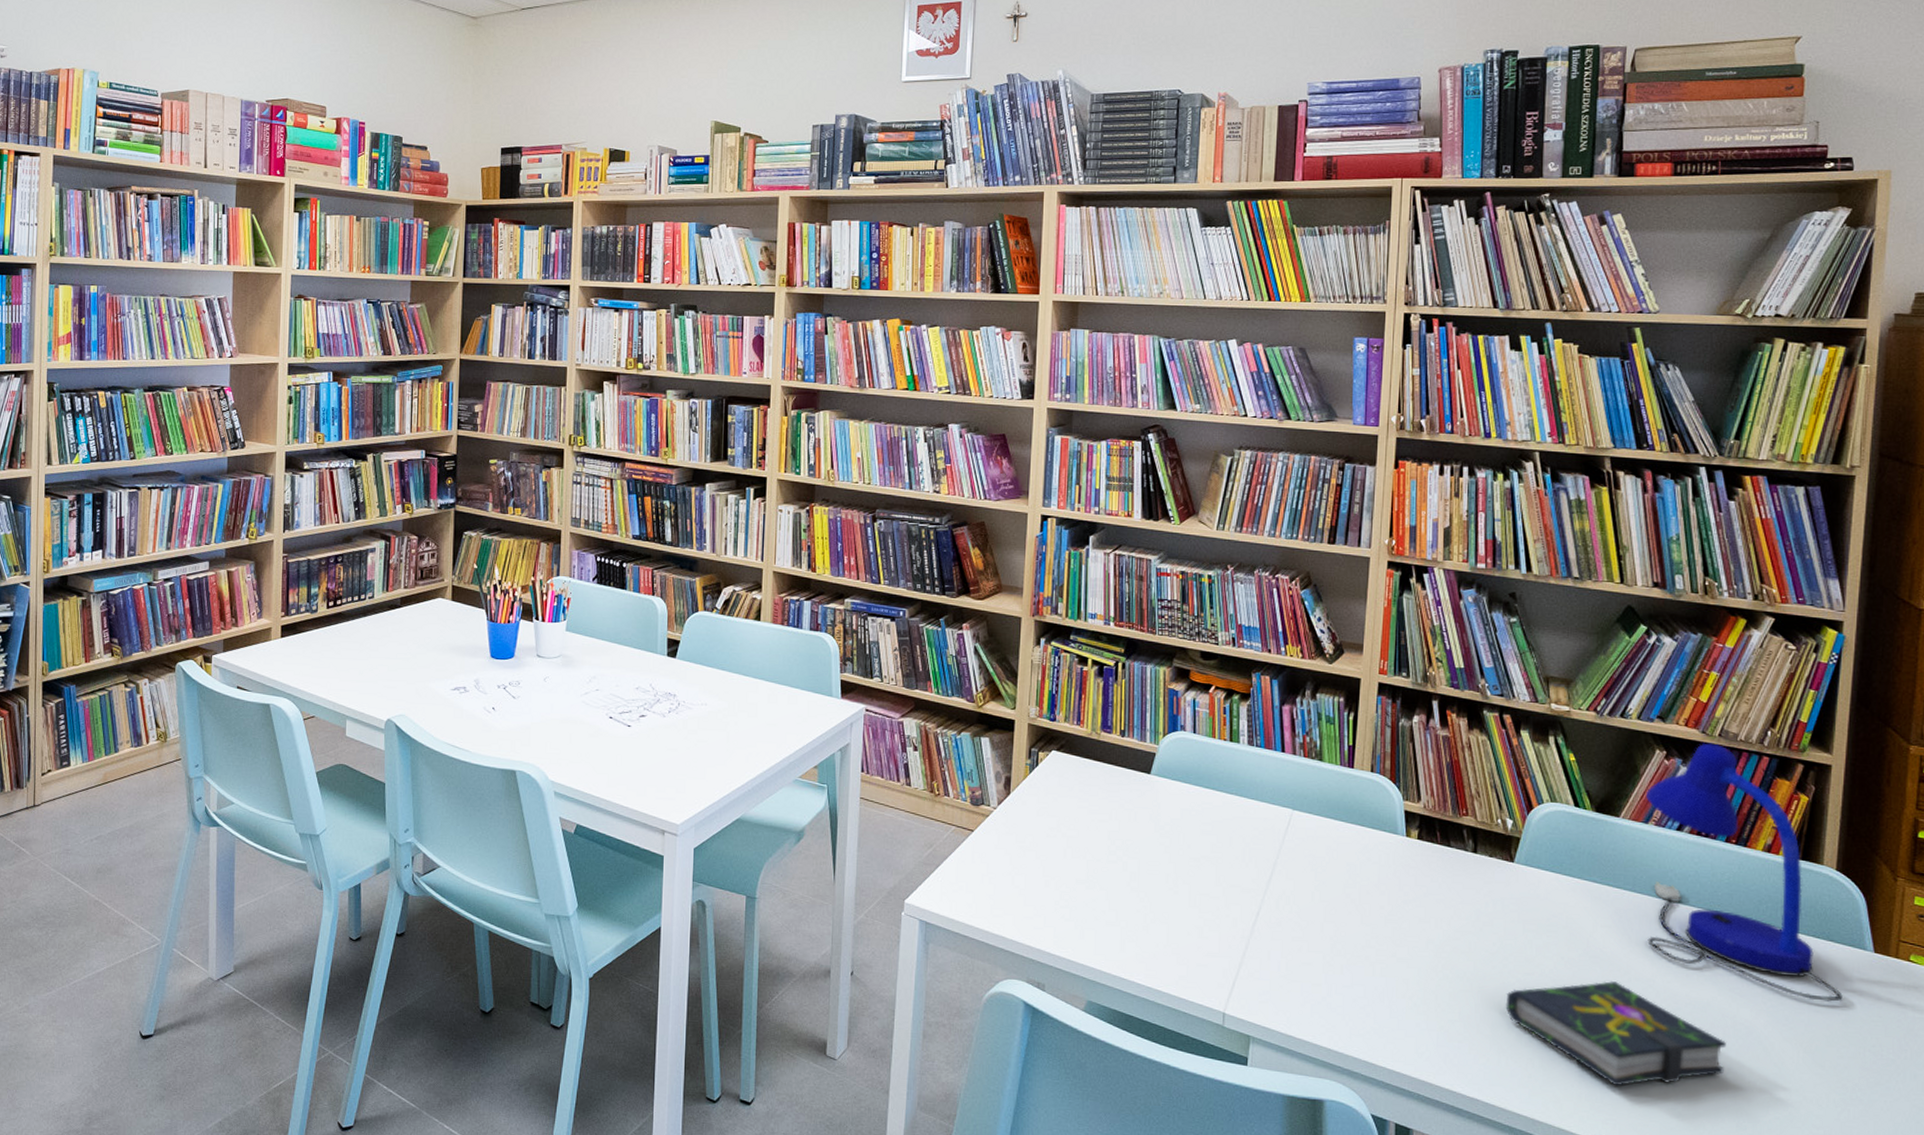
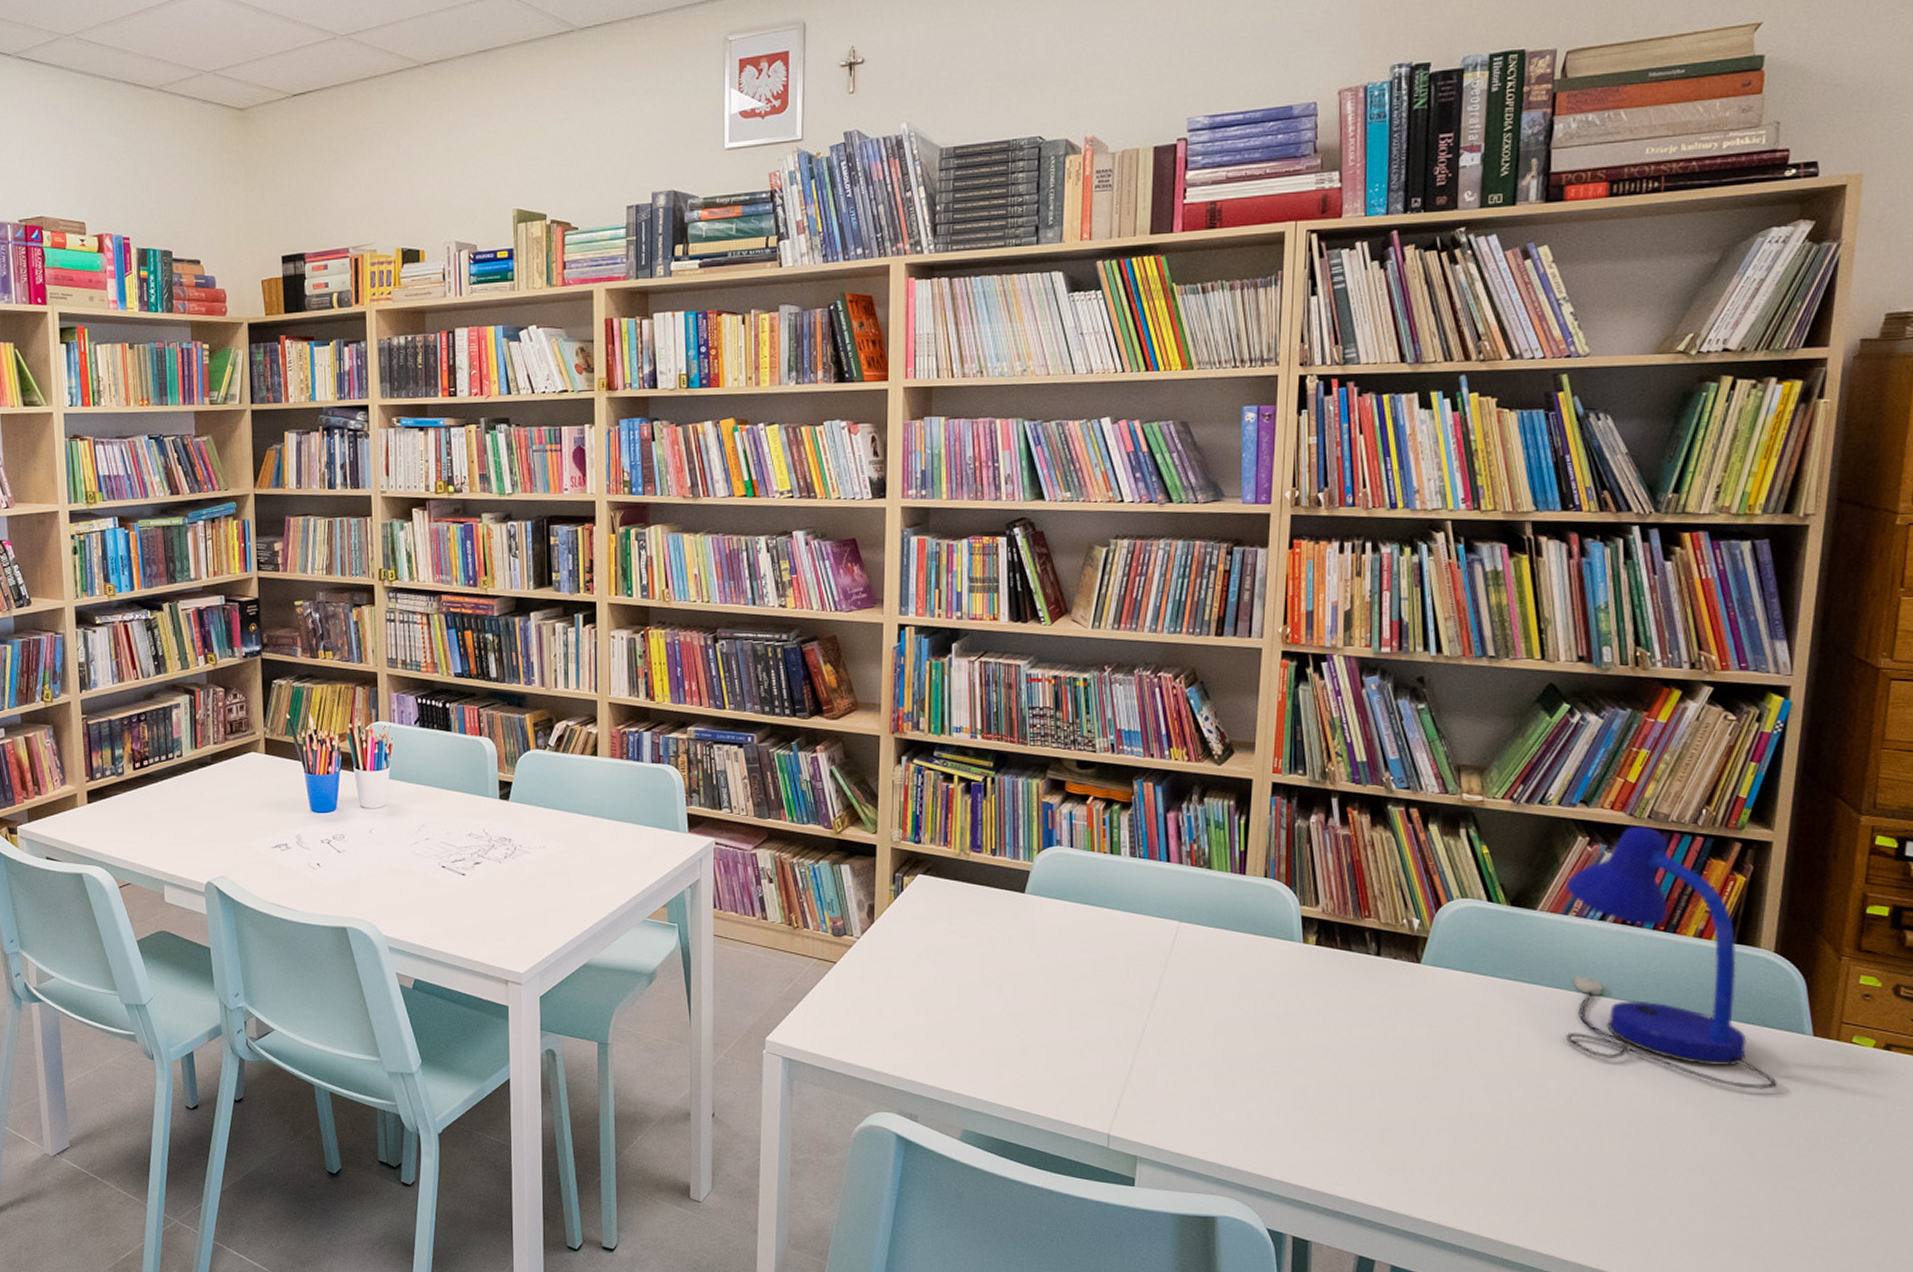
book: present [1505,981,1726,1086] -> none [1411,1081,1649,1187]

